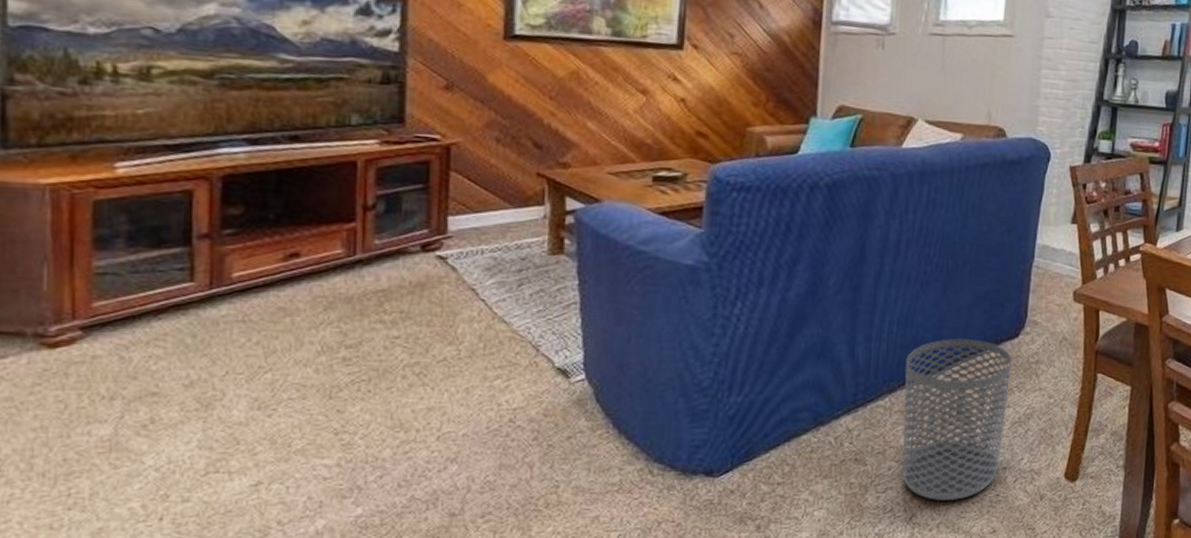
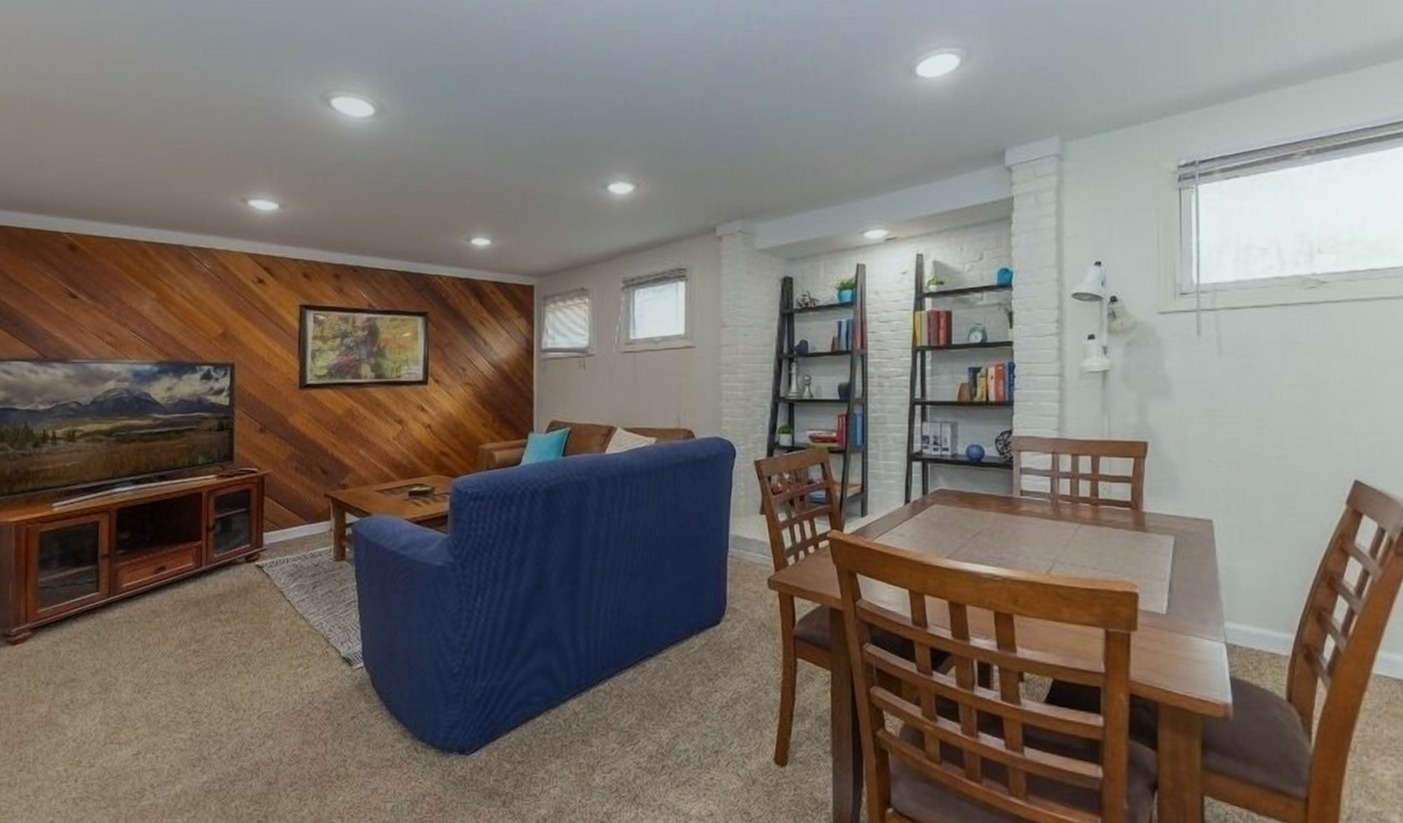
waste bin: present [902,339,1012,500] -> none [620,626,716,782]

